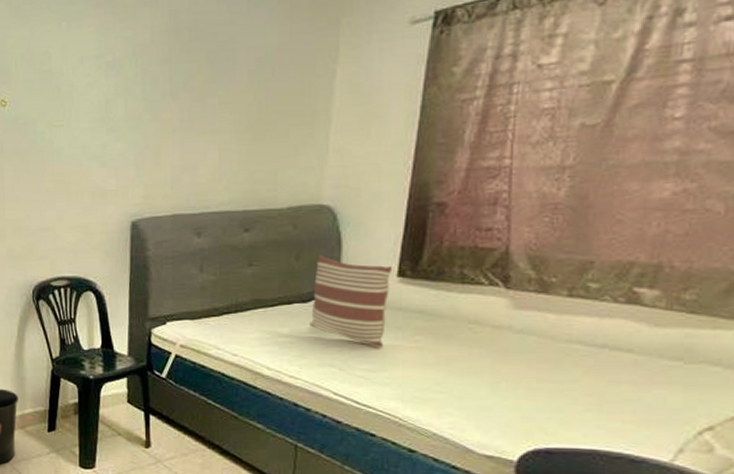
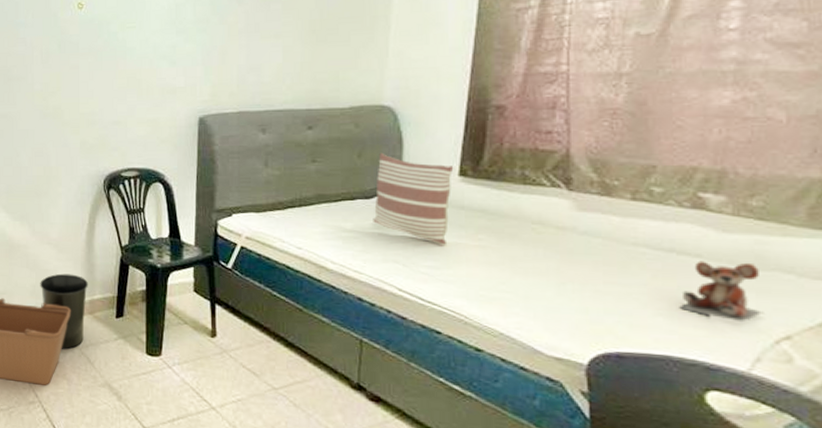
stuffed animal: none [609,355,690,415] -> present [679,260,764,323]

